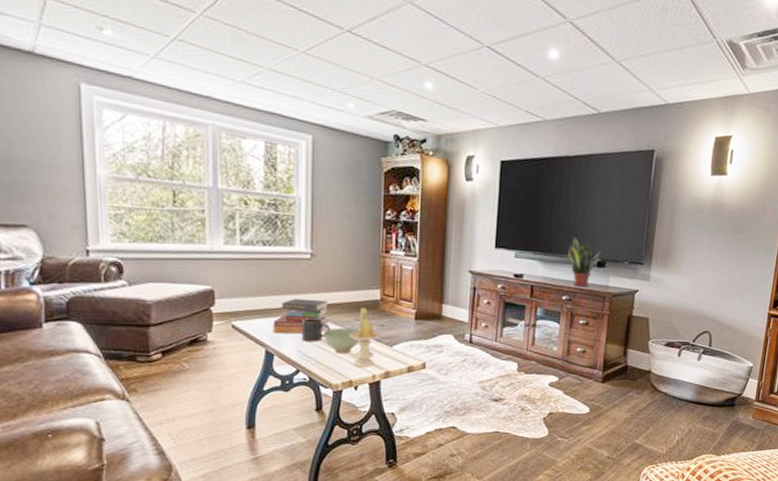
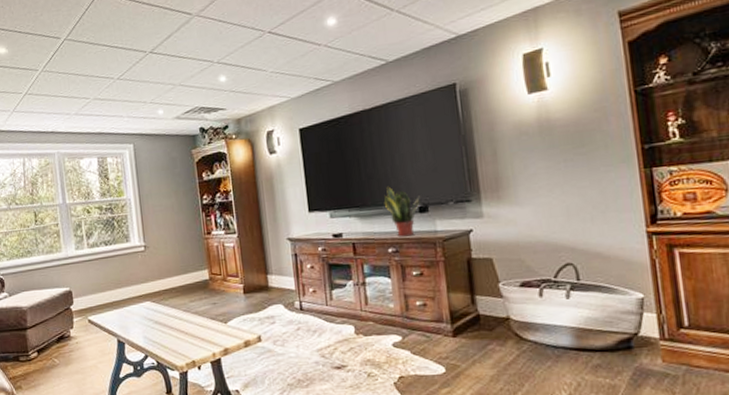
books: present [272,298,328,334] -> none [120,287,167,323]
mug: present [301,317,331,342] -> none [144,303,170,328]
bowl: present [323,328,361,353] -> none [164,310,198,335]
candle: present [350,307,380,368] -> none [187,288,214,348]

